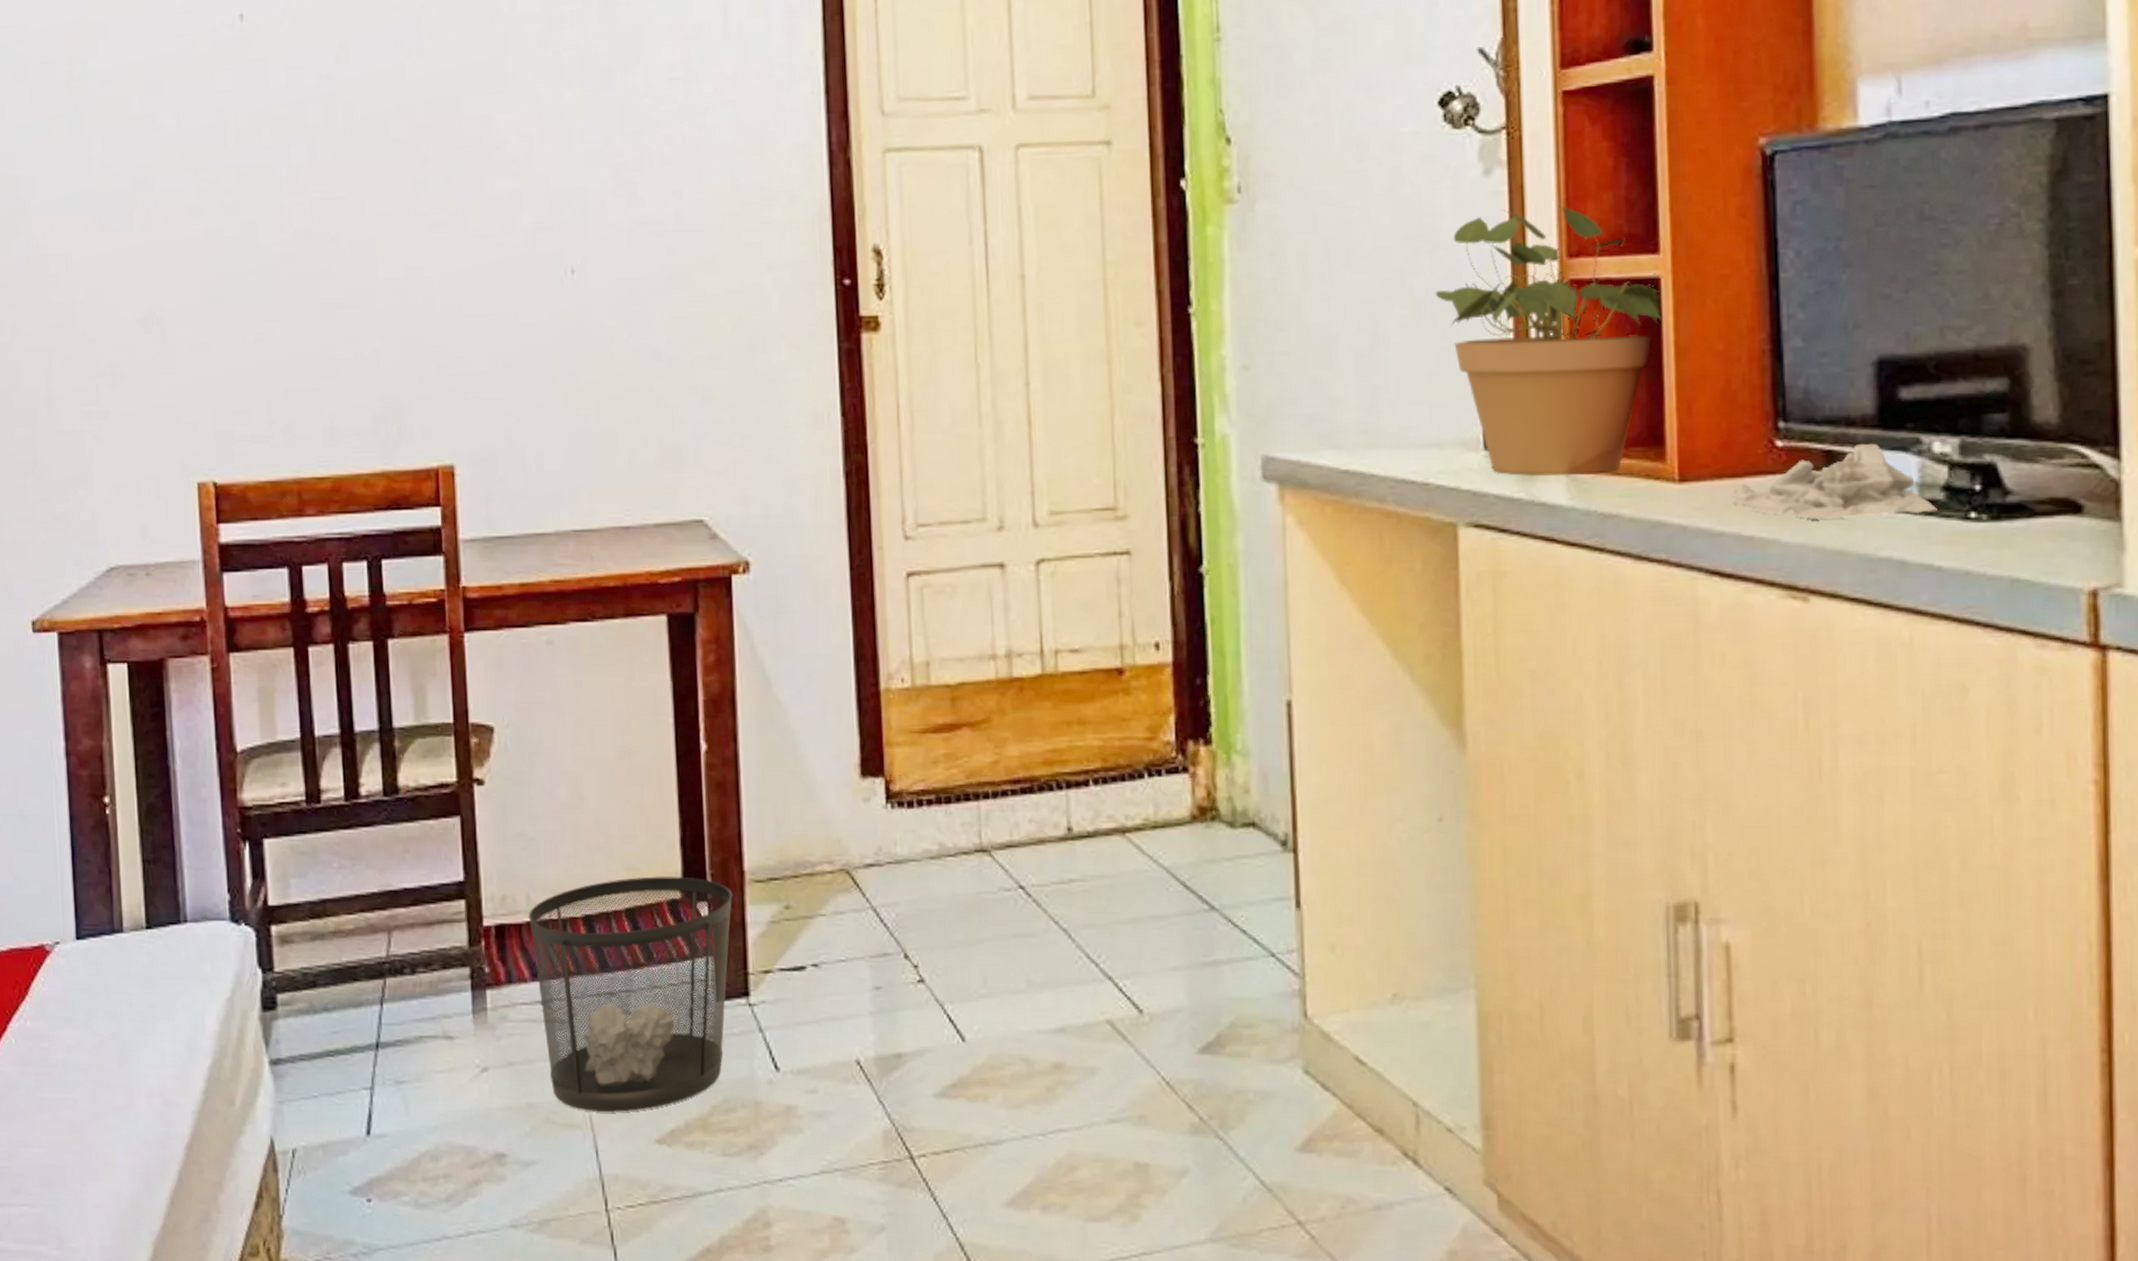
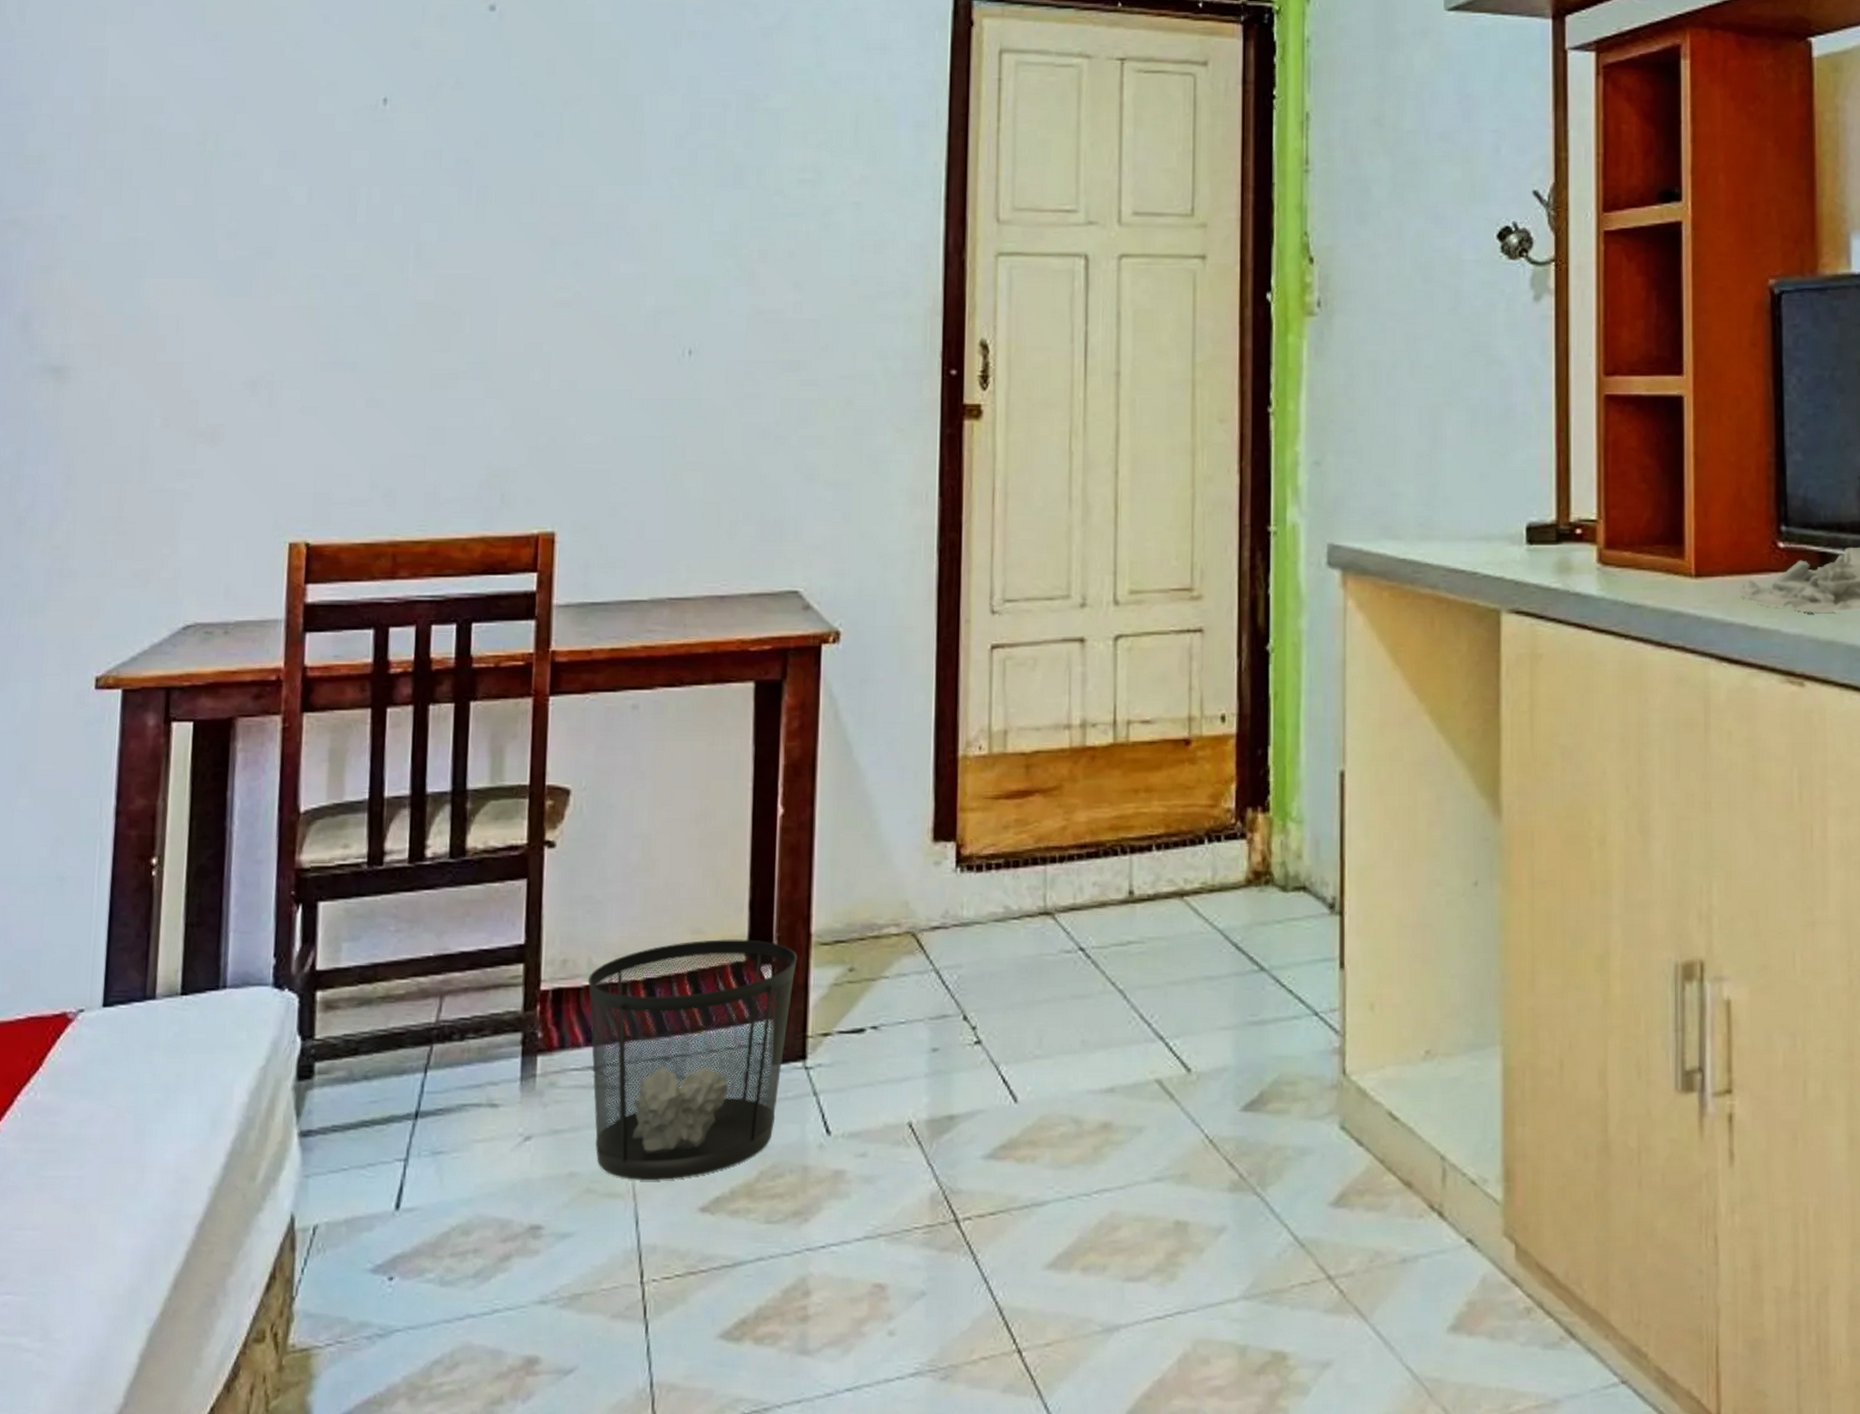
potted plant: present [1435,206,1663,477] -> none [1488,330,1684,569]

